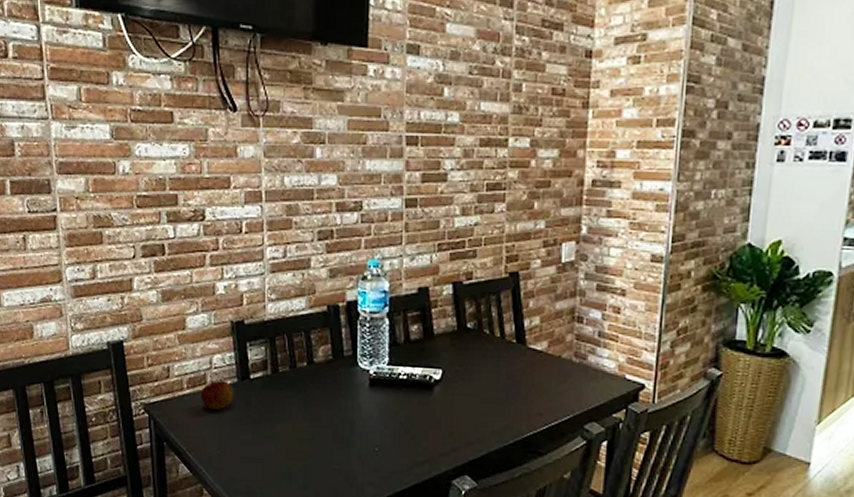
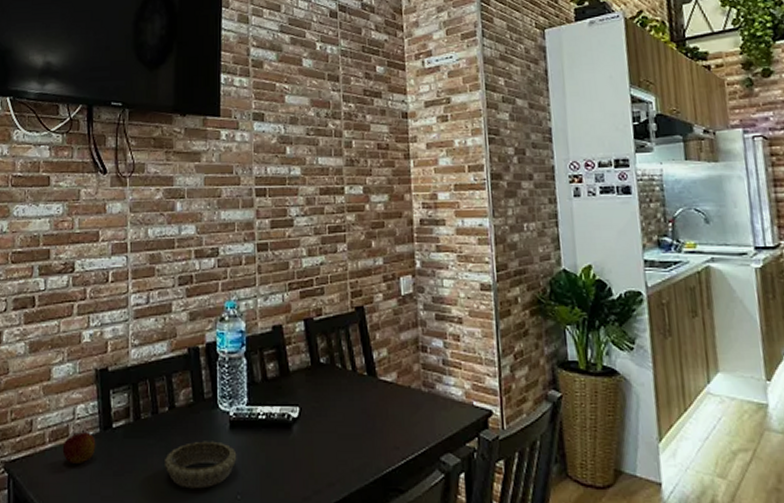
decorative bowl: none [303,396,376,440] -> present [165,441,237,489]

